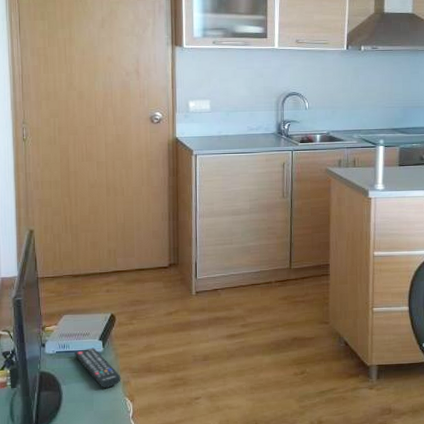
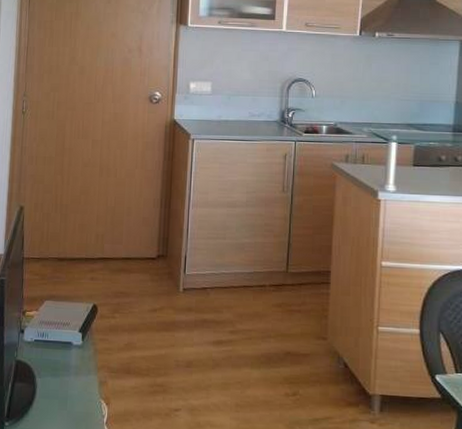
remote control: present [74,347,121,388] -> none [52,339,98,387]

